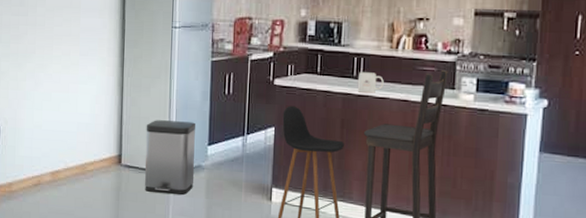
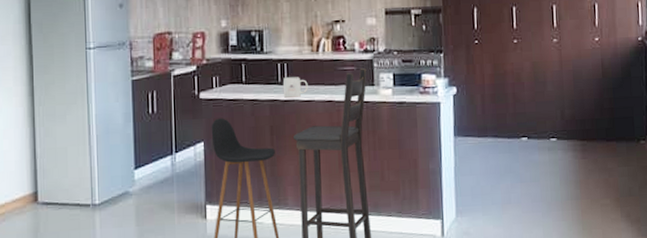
pedal bin: present [145,120,195,195] -> none [64,147,121,228]

